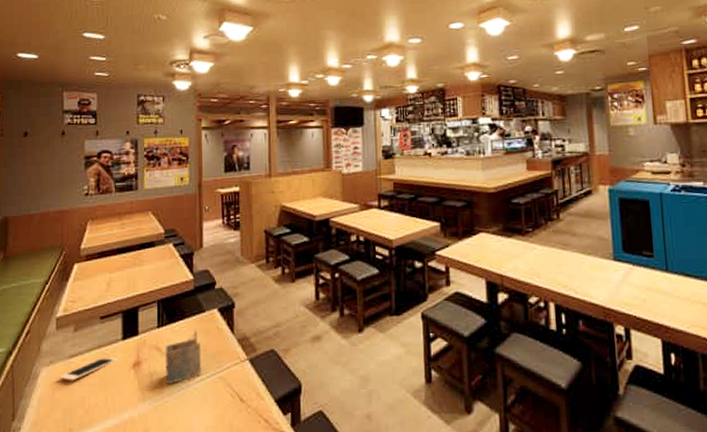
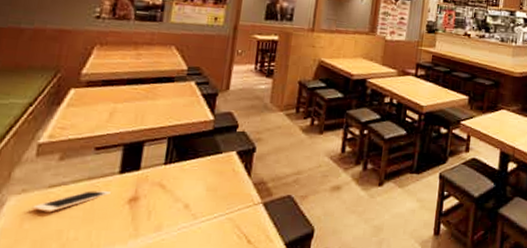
napkin holder: present [165,328,202,385] -> none [165,168,212,223]

